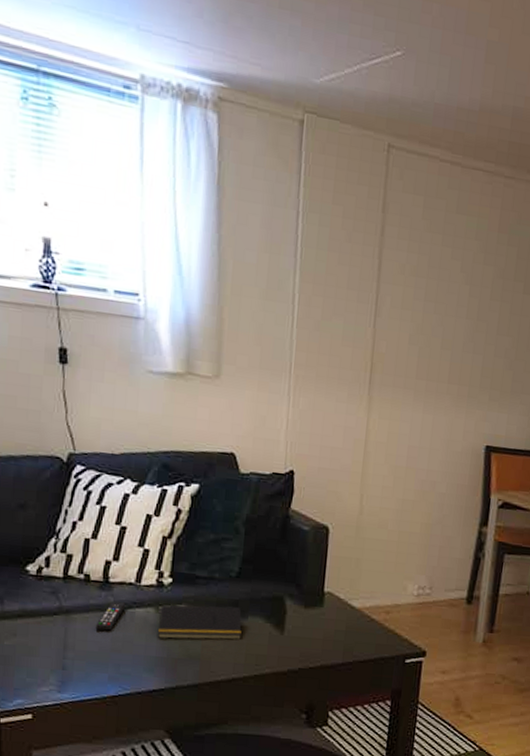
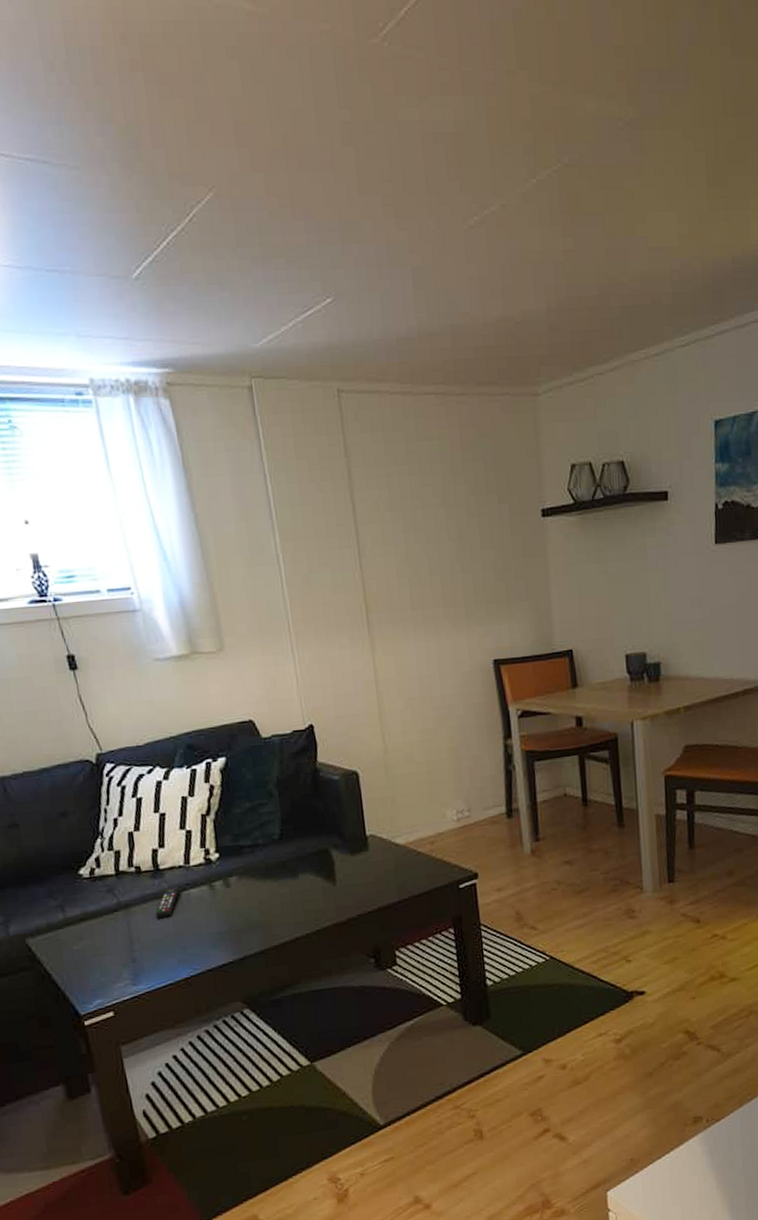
notepad: present [157,605,242,640] -> none [213,868,296,913]

